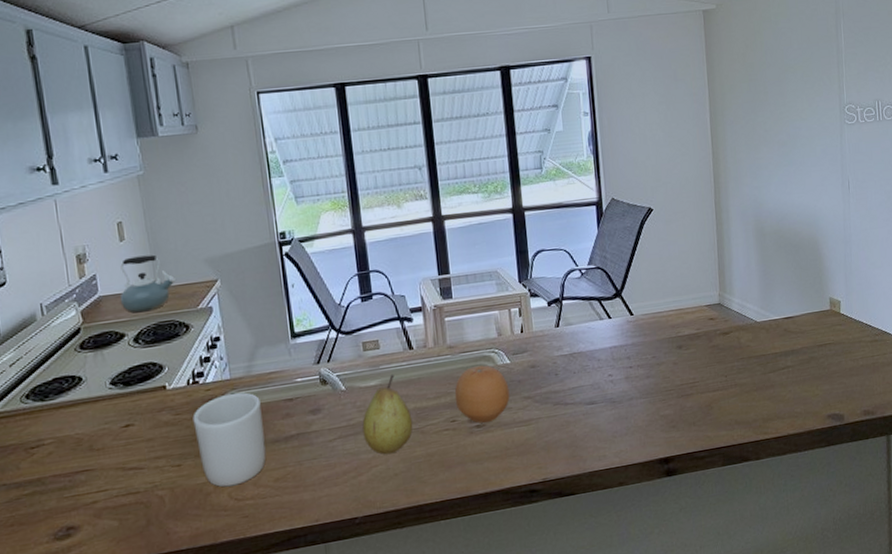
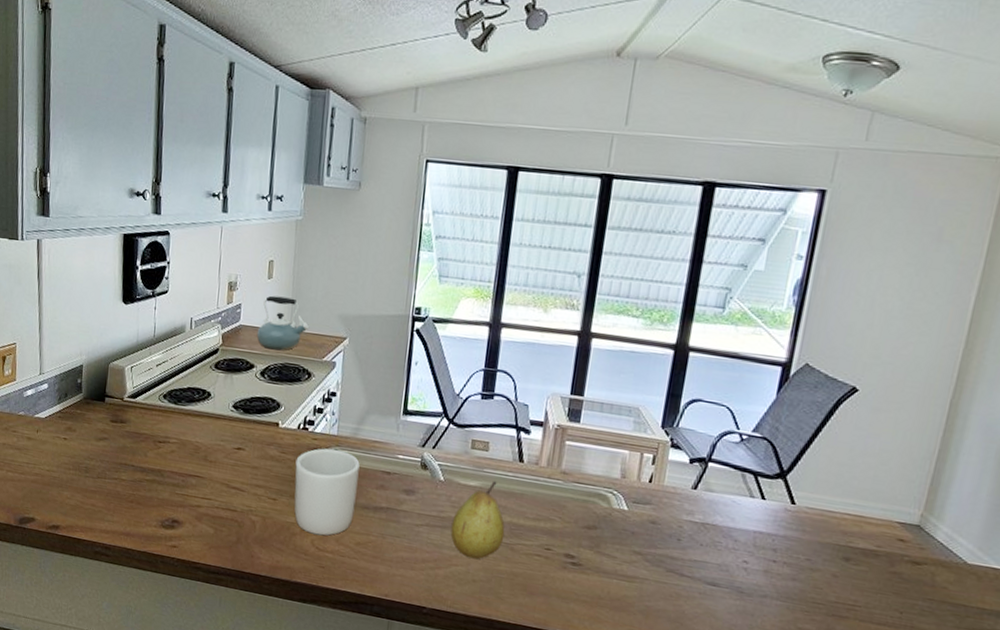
fruit: present [454,365,510,424] -> none [555,500,620,564]

